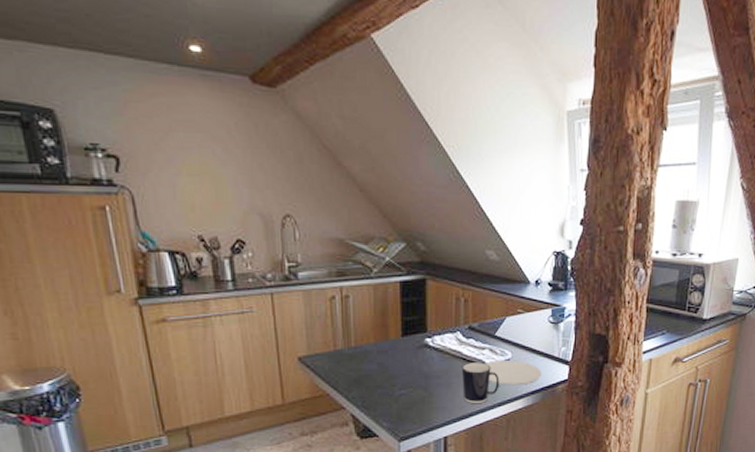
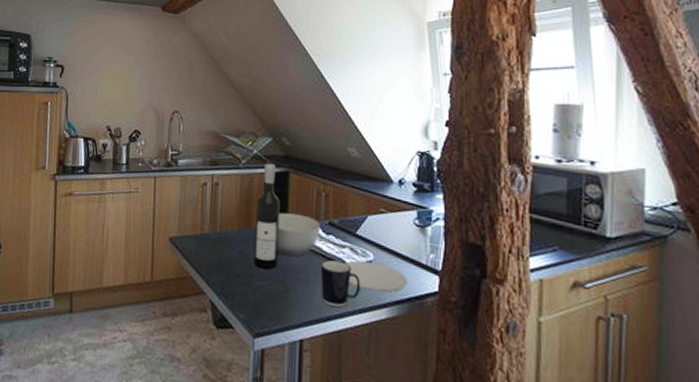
bottle: none [392,271,419,378] -> present [253,163,280,270]
bowl: none [417,321,461,363] -> present [276,212,321,257]

